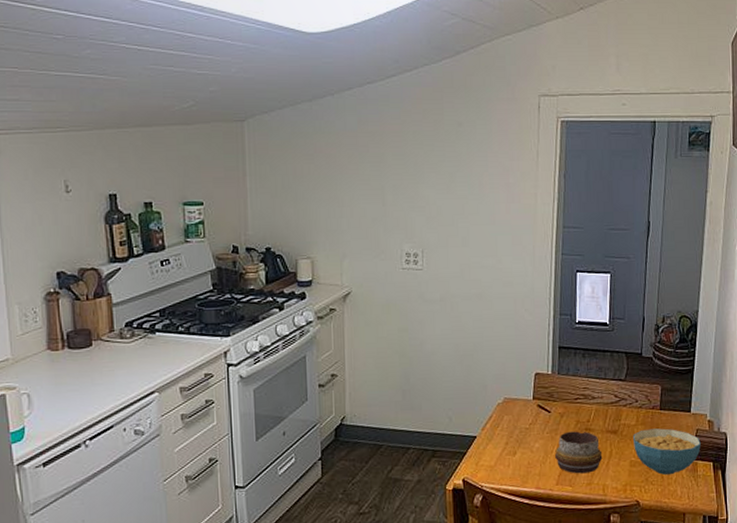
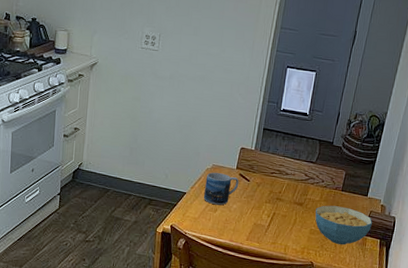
mug: none [497,407,539,447] -> present [203,172,239,205]
decorative bowl: present [554,431,603,474] -> none [248,198,288,235]

